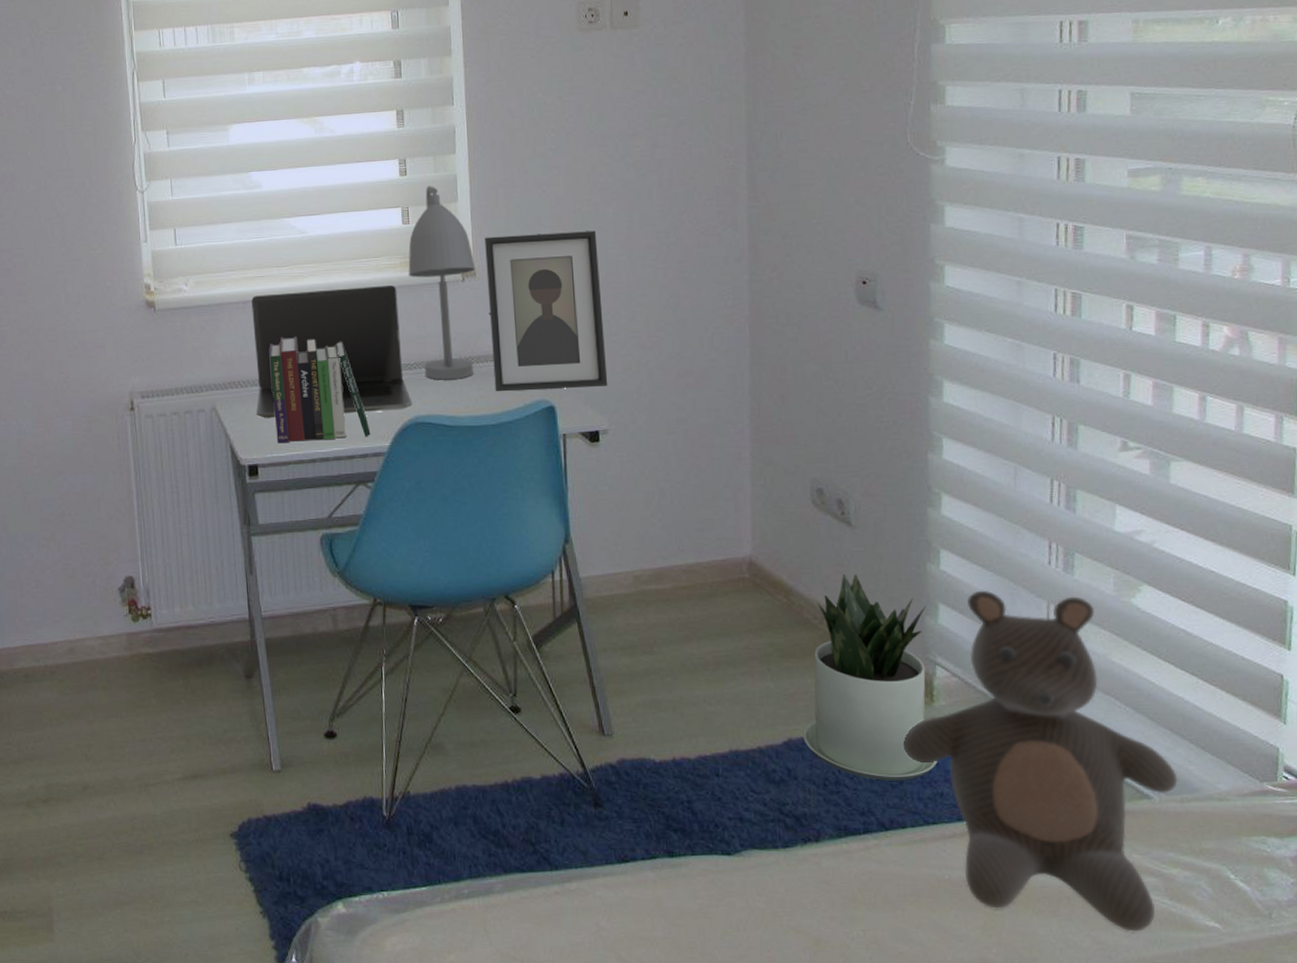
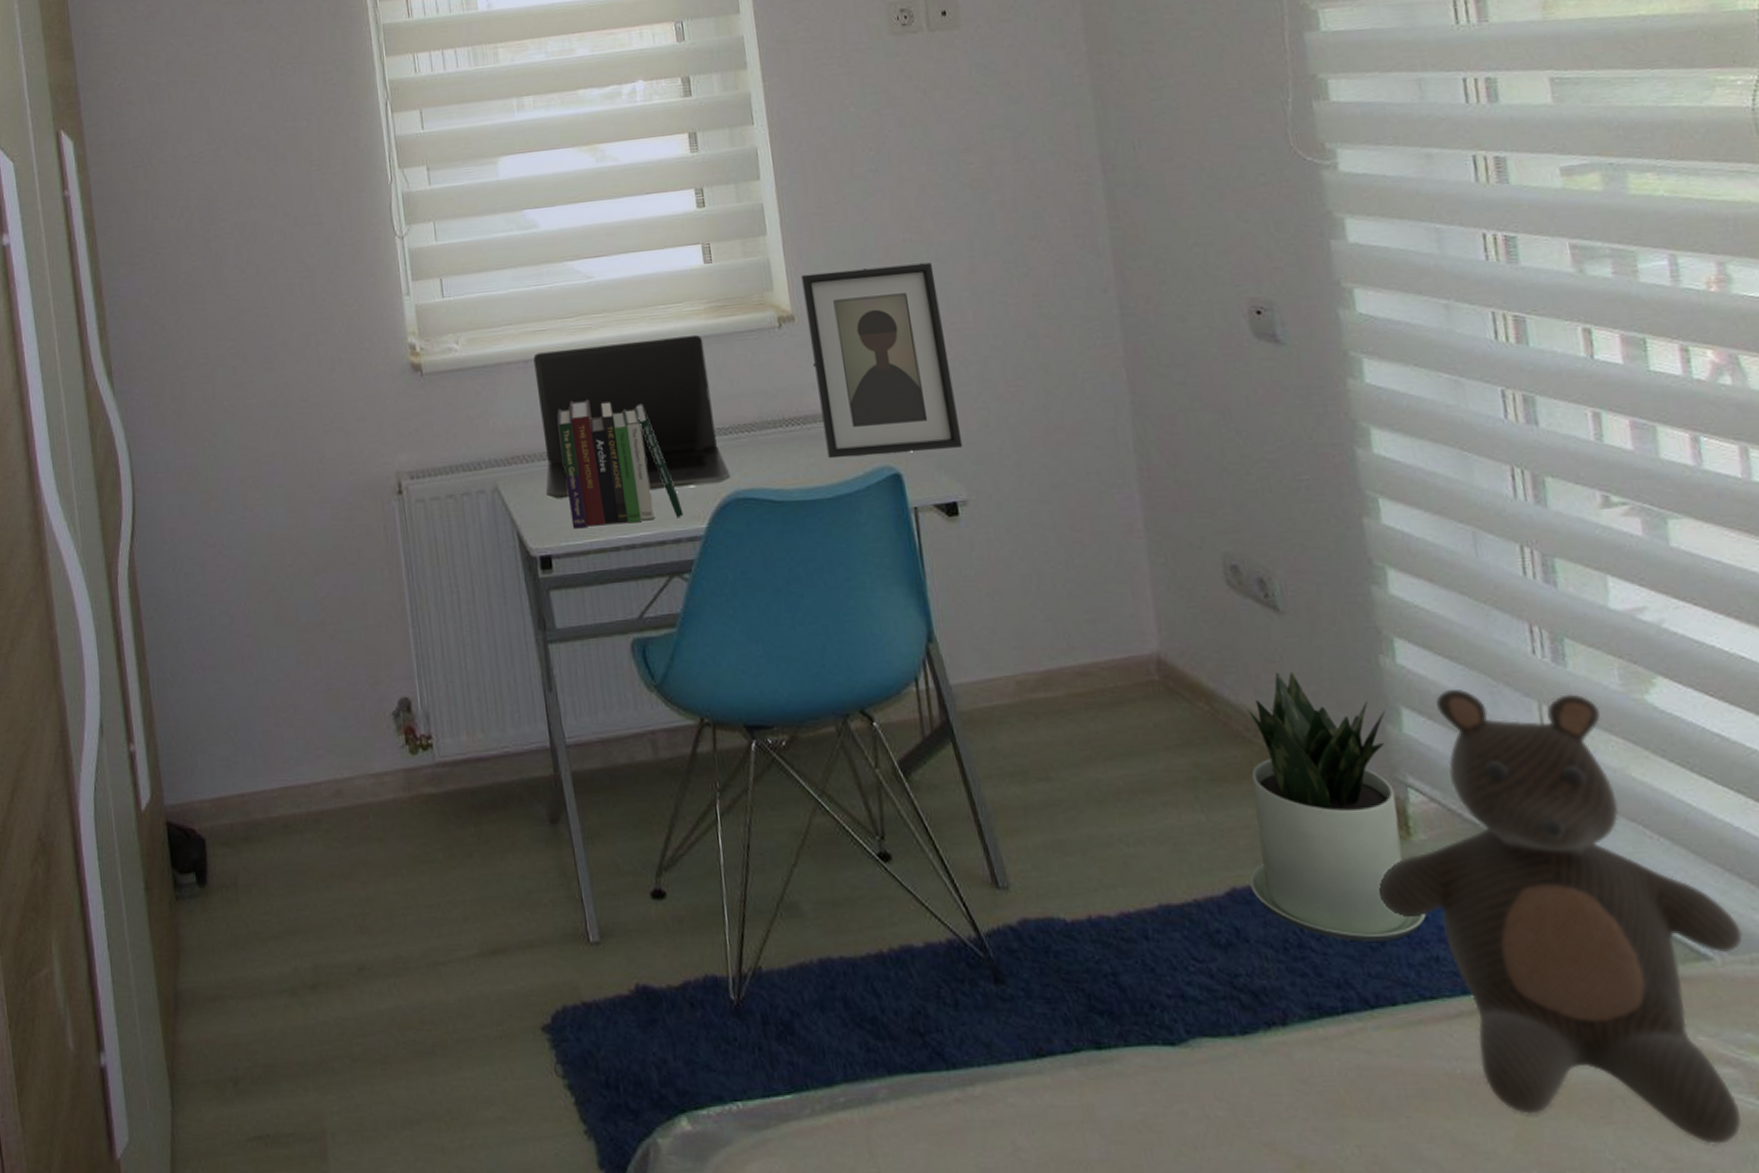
desk lamp: present [408,185,476,380] -> none [713,217,801,447]

